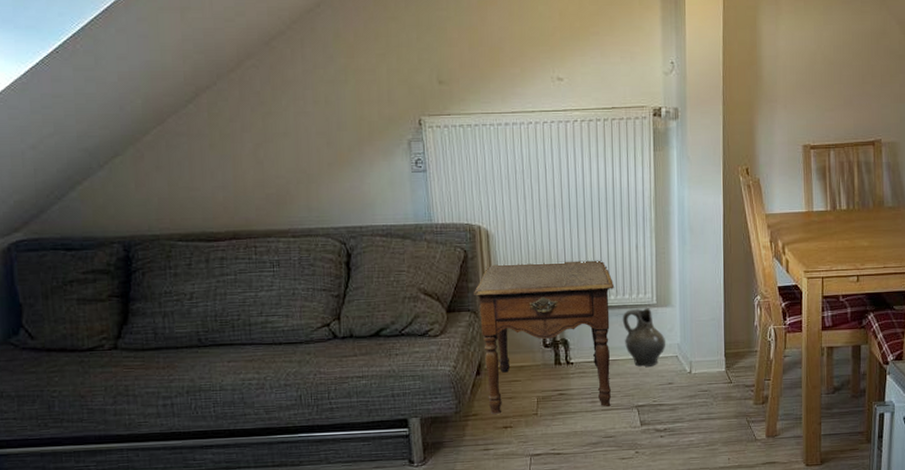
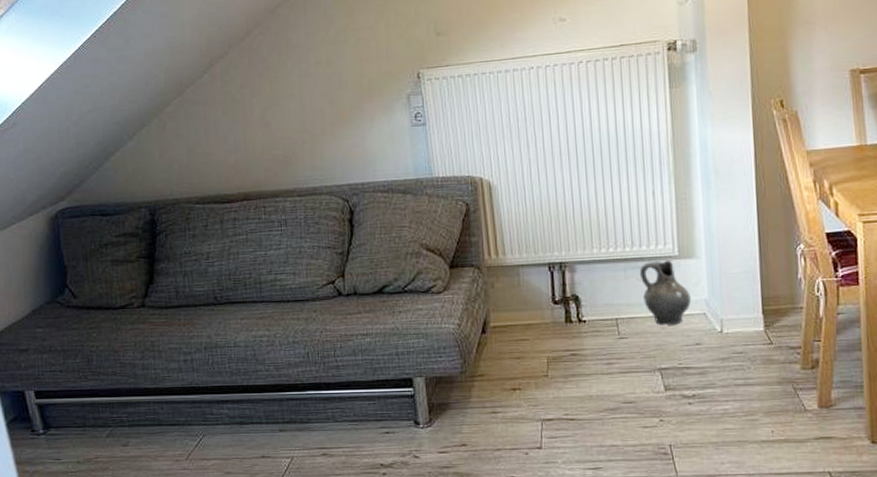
side table: present [473,260,615,415] -> none [476,209,630,376]

